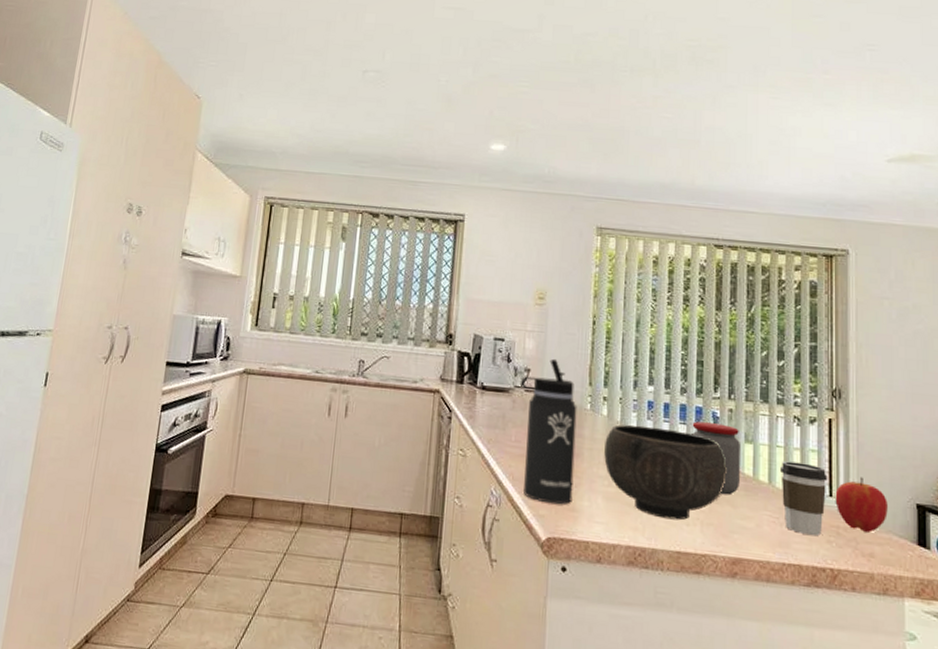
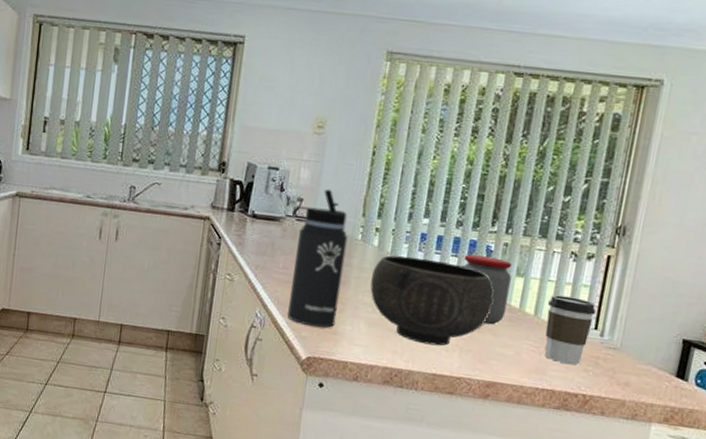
apple: present [835,476,888,533] -> none [599,312,654,364]

